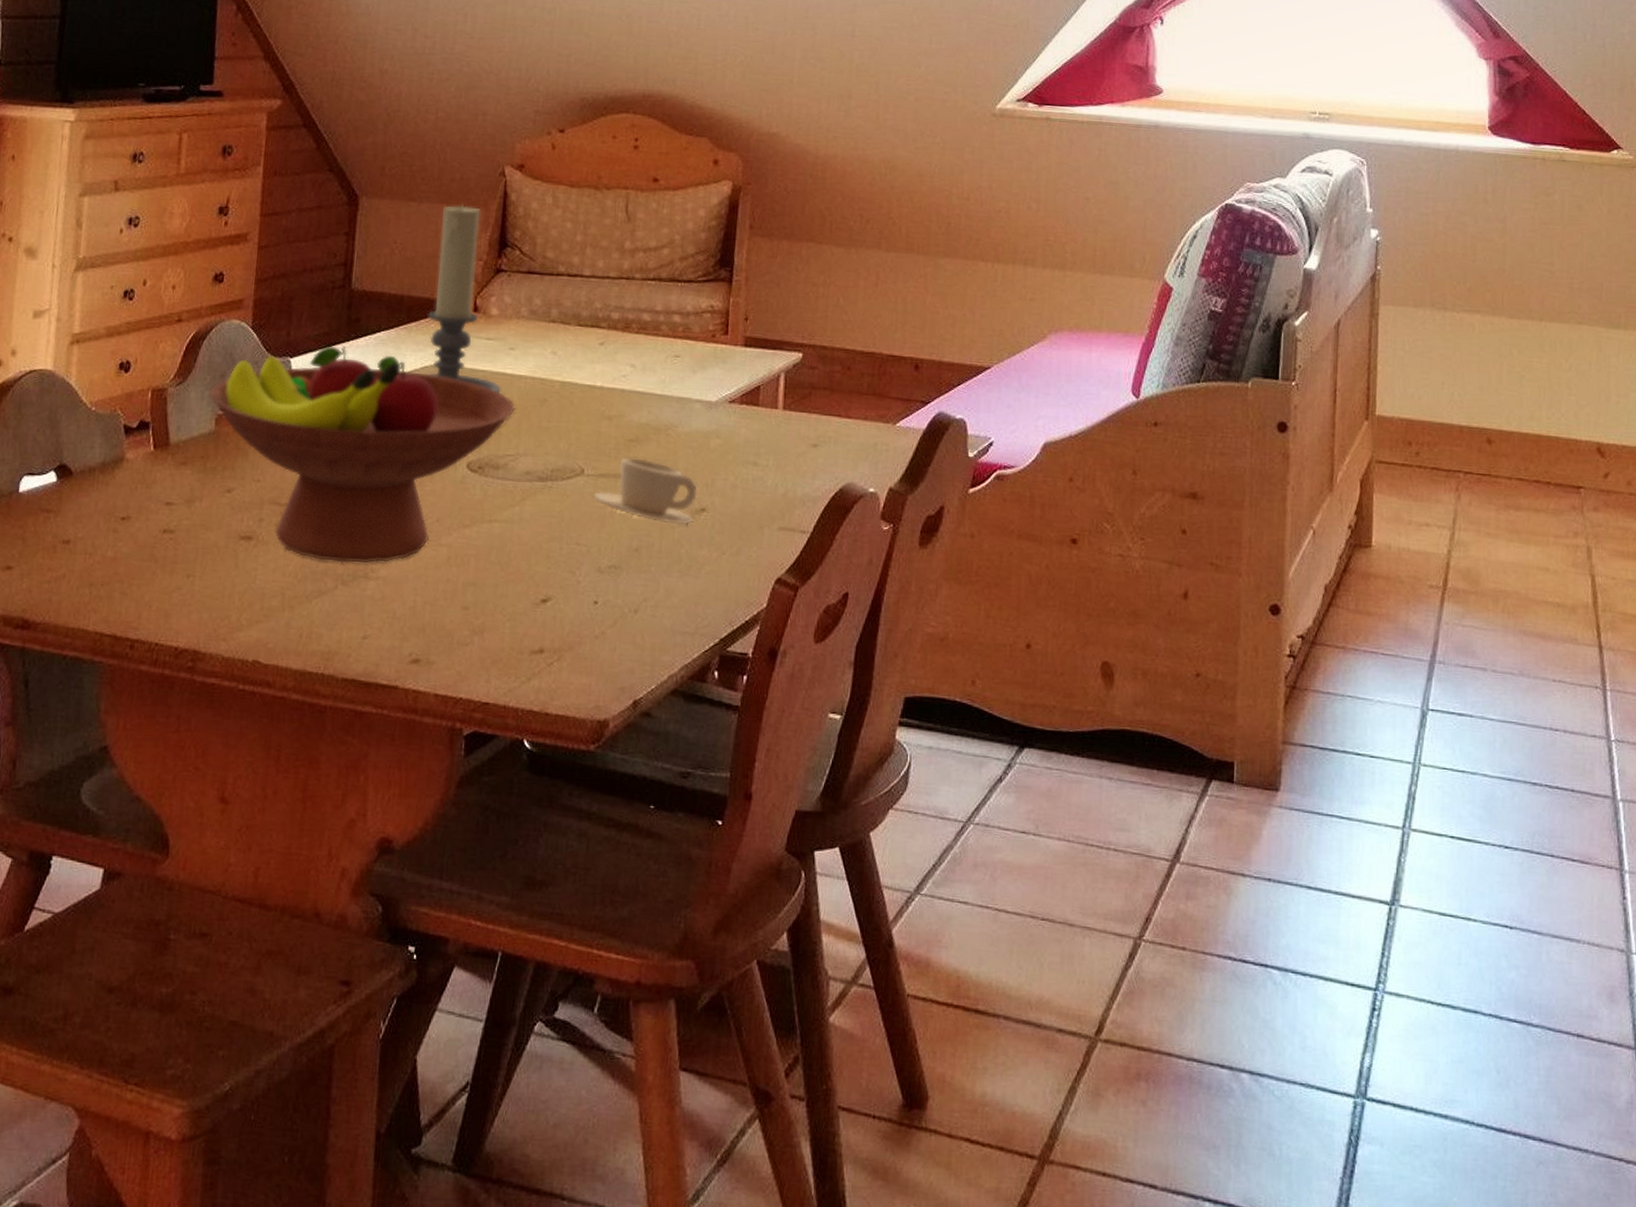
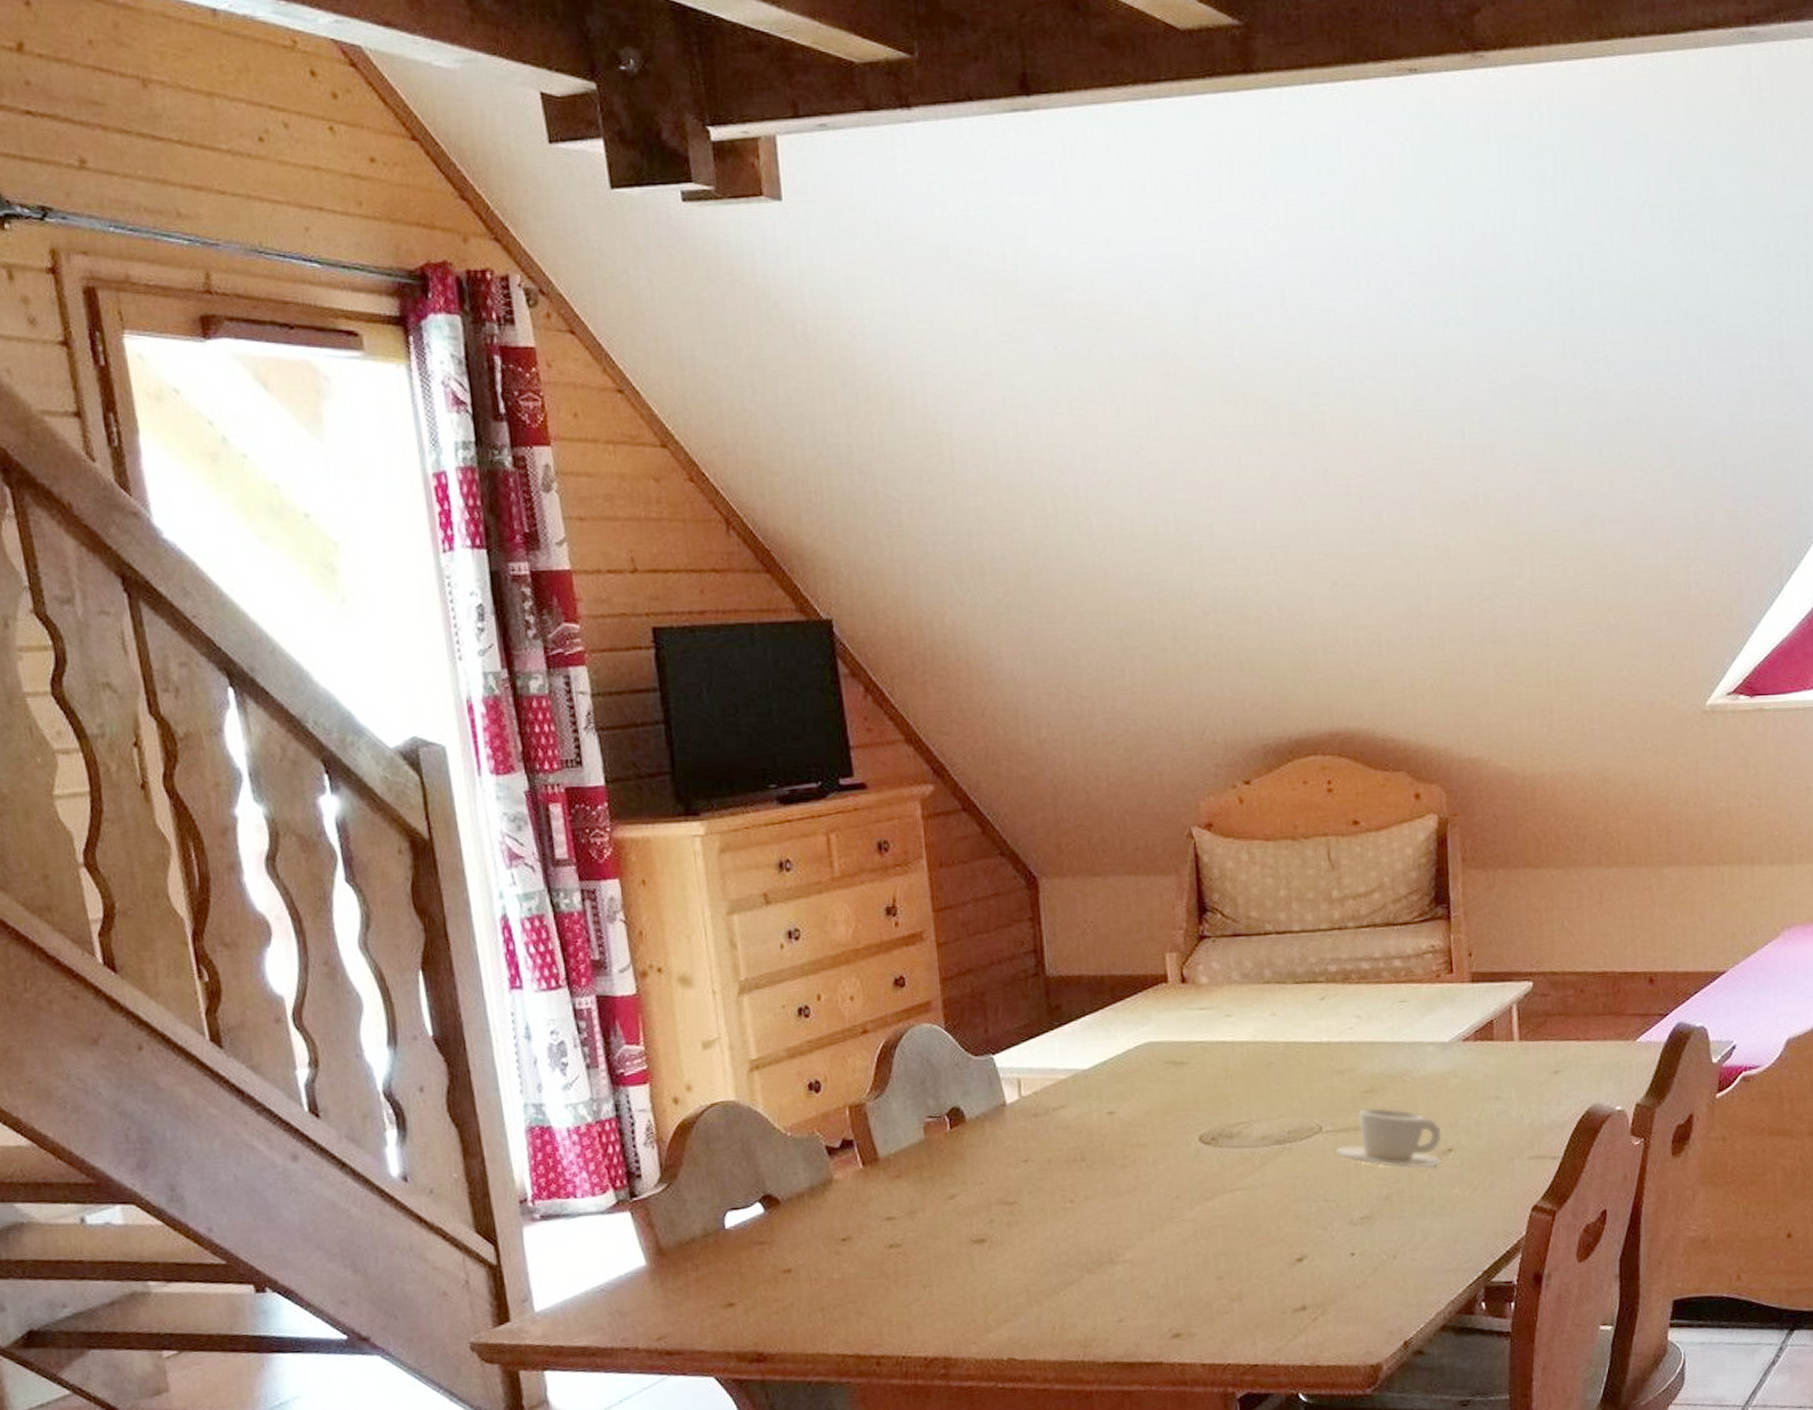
fruit bowl: present [209,345,515,564] -> none [912,1036,1241,1253]
candle holder: present [425,204,502,393] -> none [1132,872,1225,1063]

